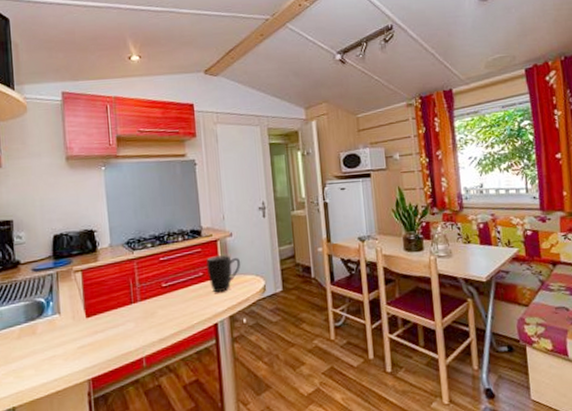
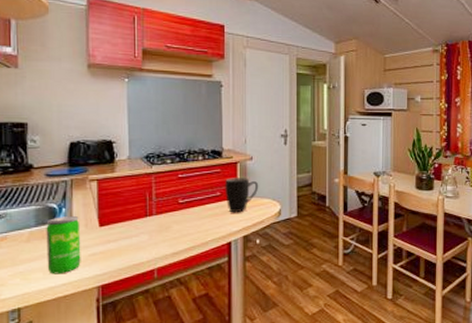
beverage can: none [35,309,71,371] -> present [46,216,81,275]

